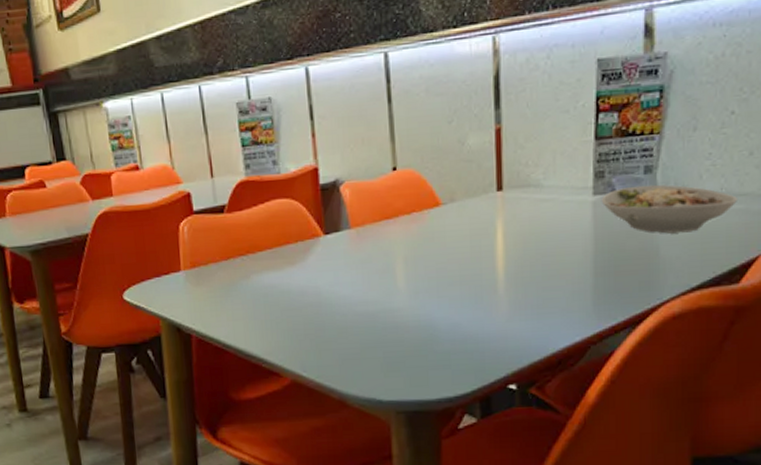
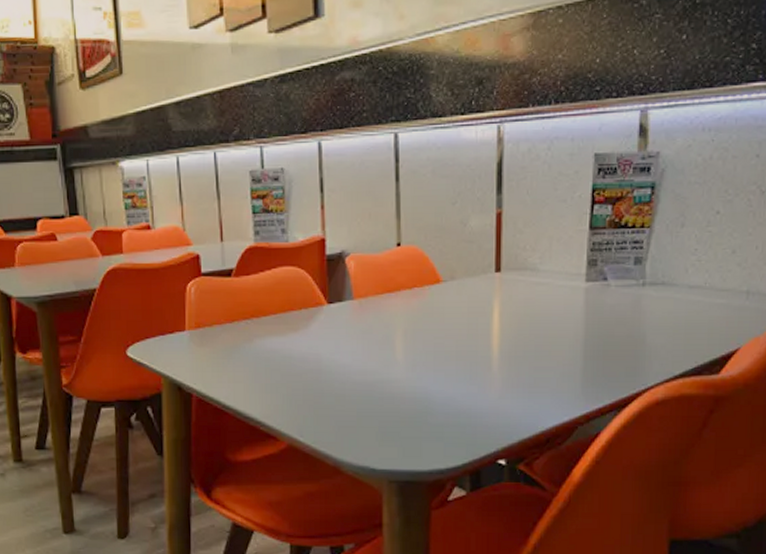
salad: present [601,184,737,234] -> none [593,275,720,323]

